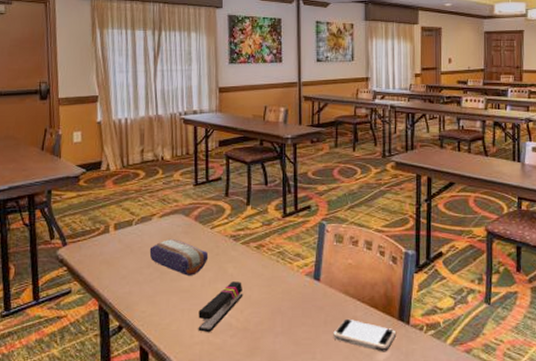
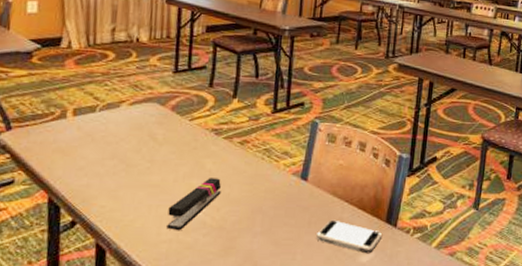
pencil case: present [149,238,209,276] -> none [114,128,185,170]

